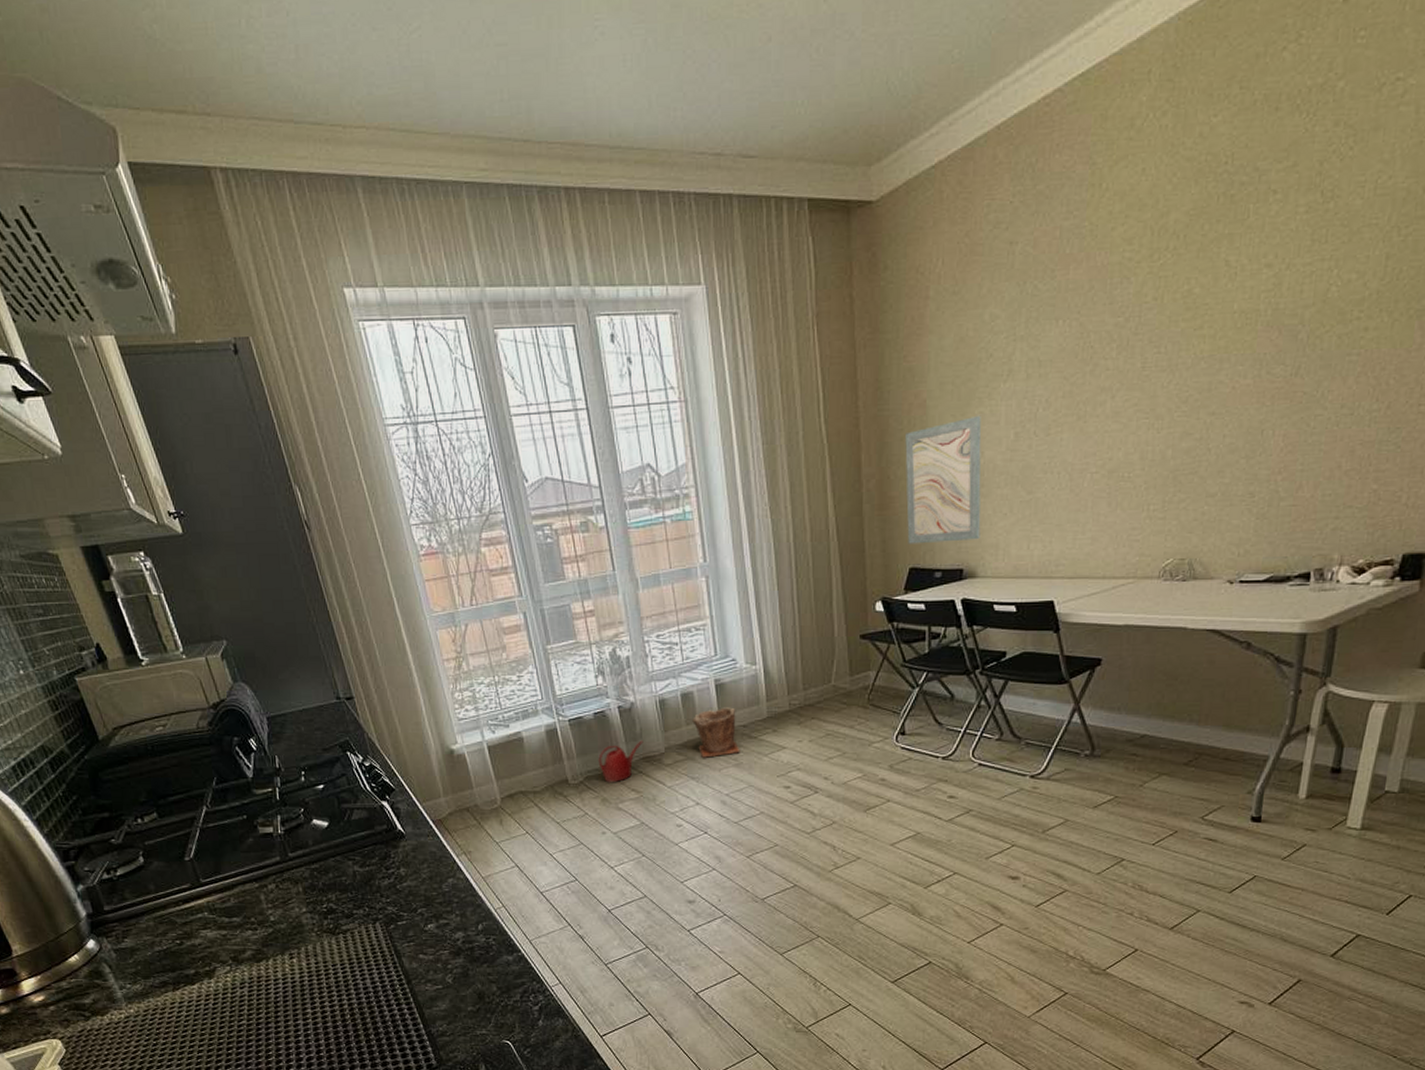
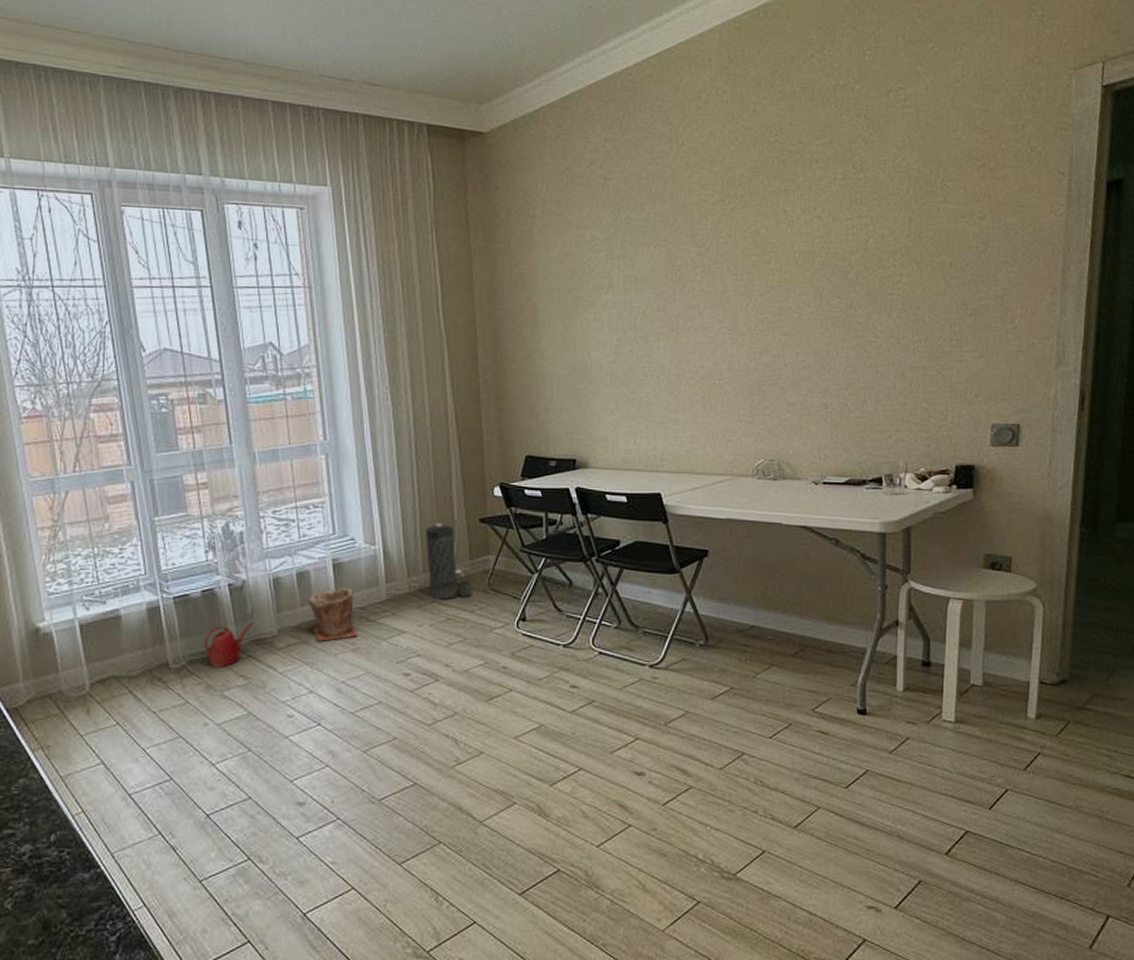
canister: none [805,641,852,716] -> present [425,523,472,600]
wall art: present [905,415,982,544] -> none [518,320,590,434]

